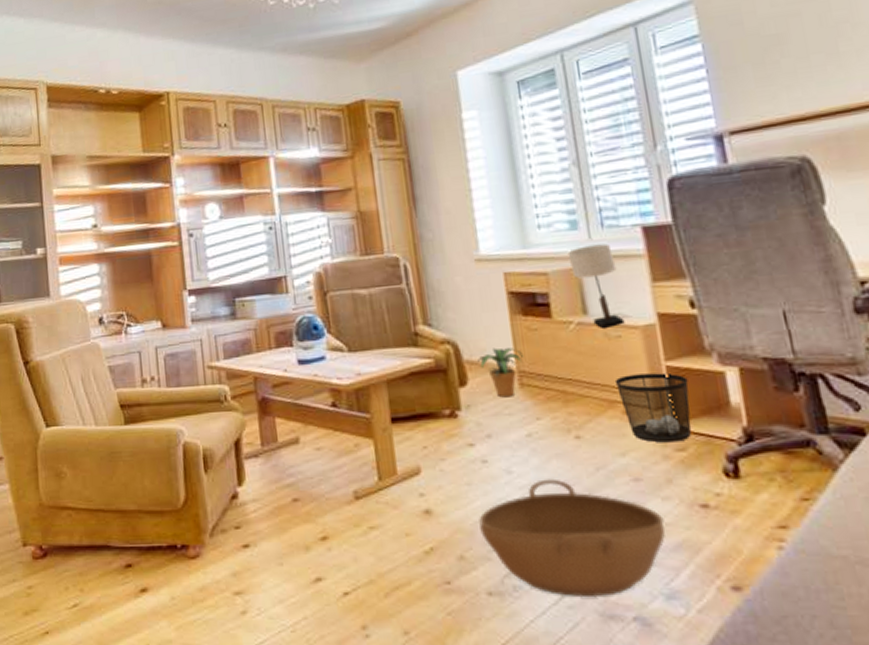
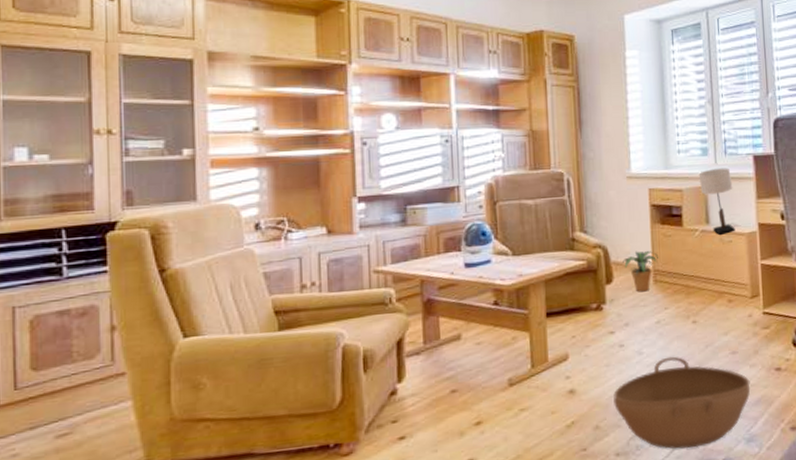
waste bin: present [614,372,692,443] -> none [724,269,775,323]

